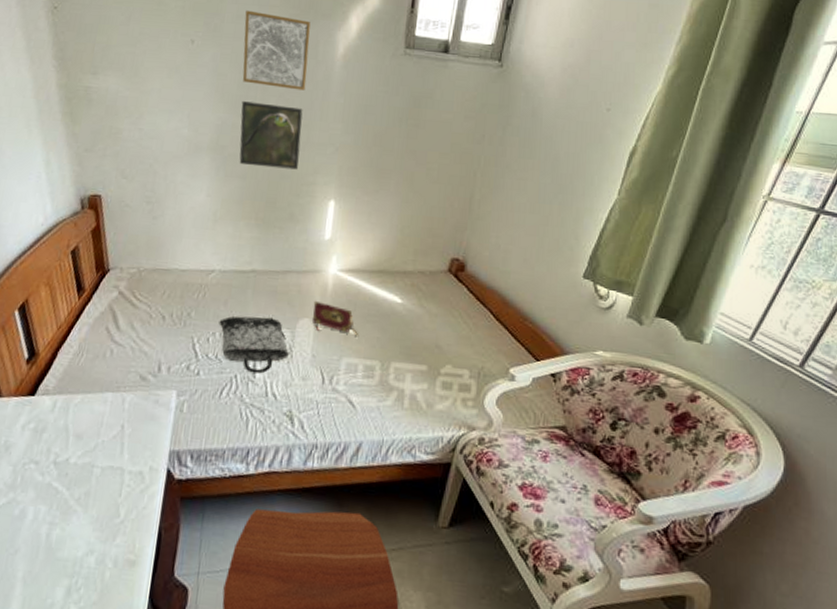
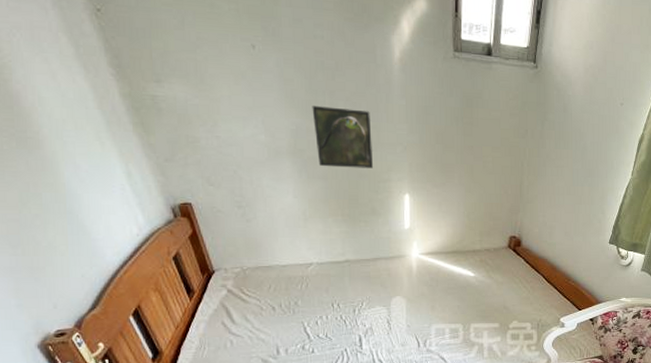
tote bag: present [219,316,289,372] -> none [324,299,388,344]
wall art: present [242,10,311,91] -> none [301,14,370,94]
book: present [312,300,359,336] -> none [402,281,443,306]

